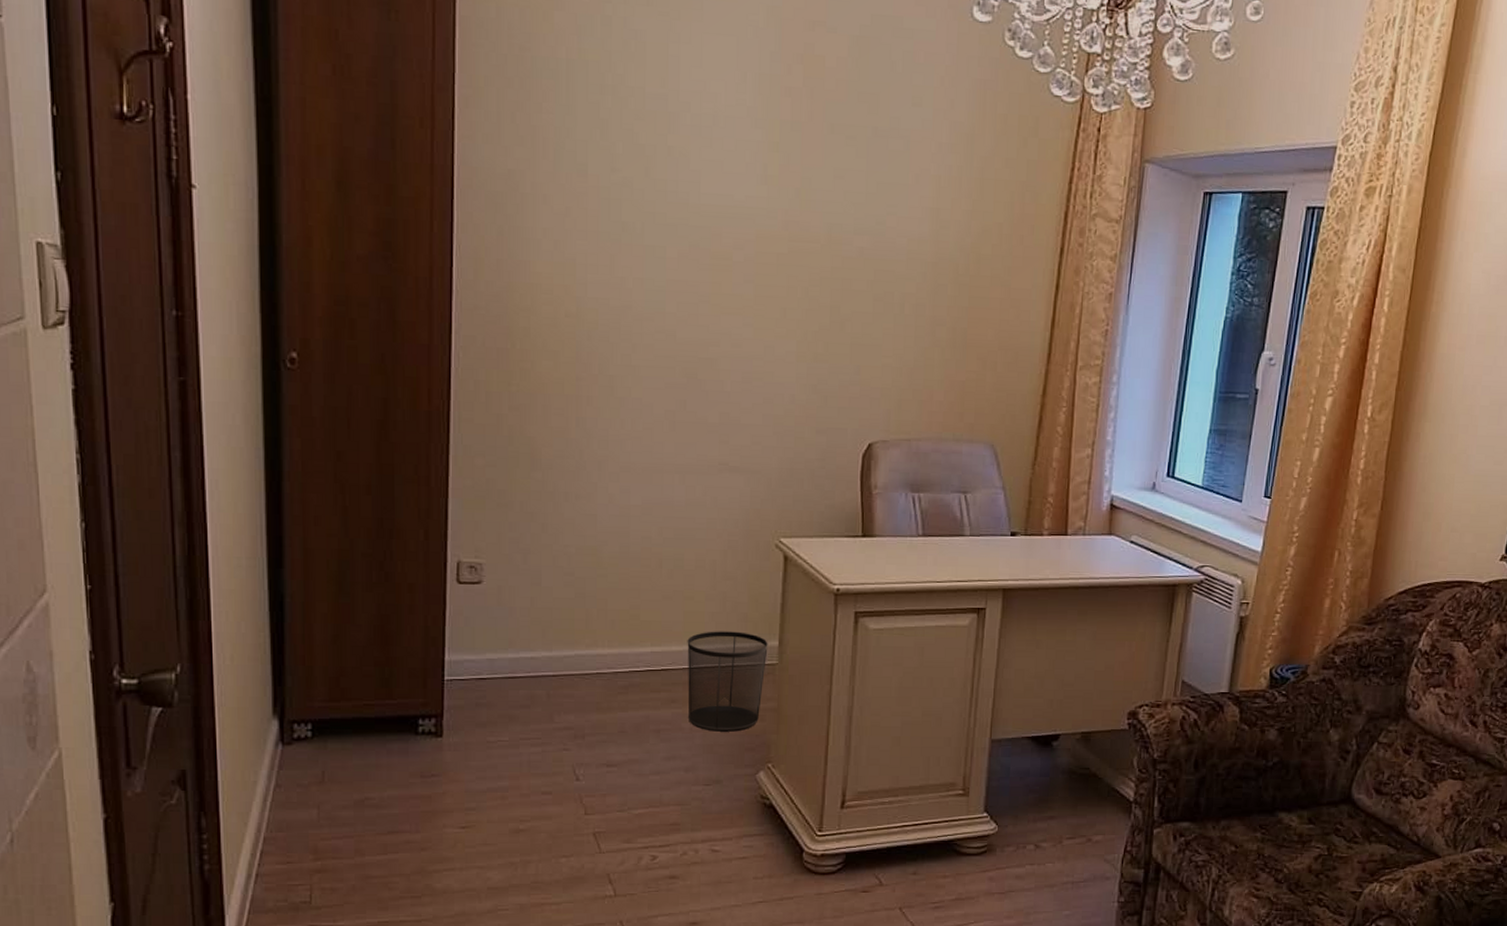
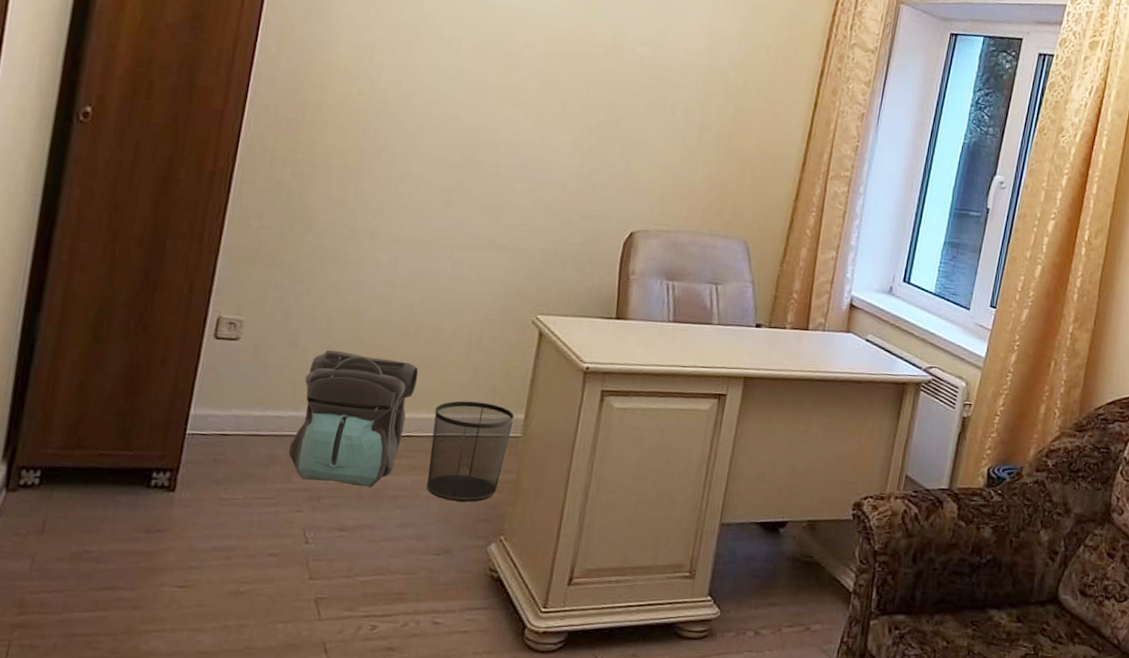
backpack: none [547,587,666,723] -> present [288,349,419,488]

